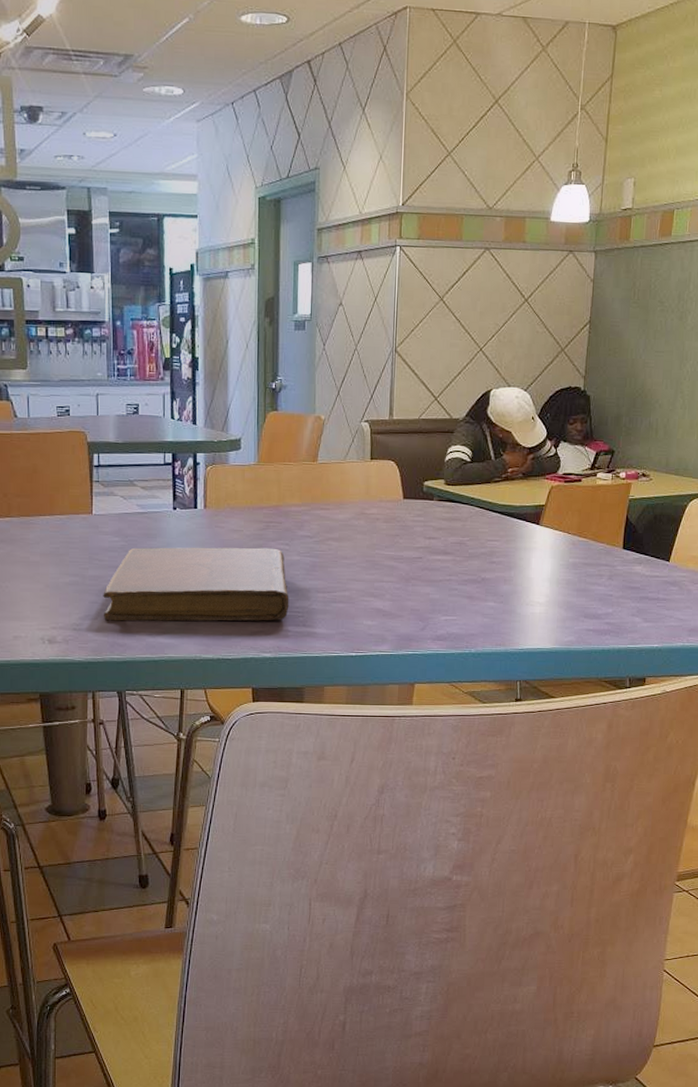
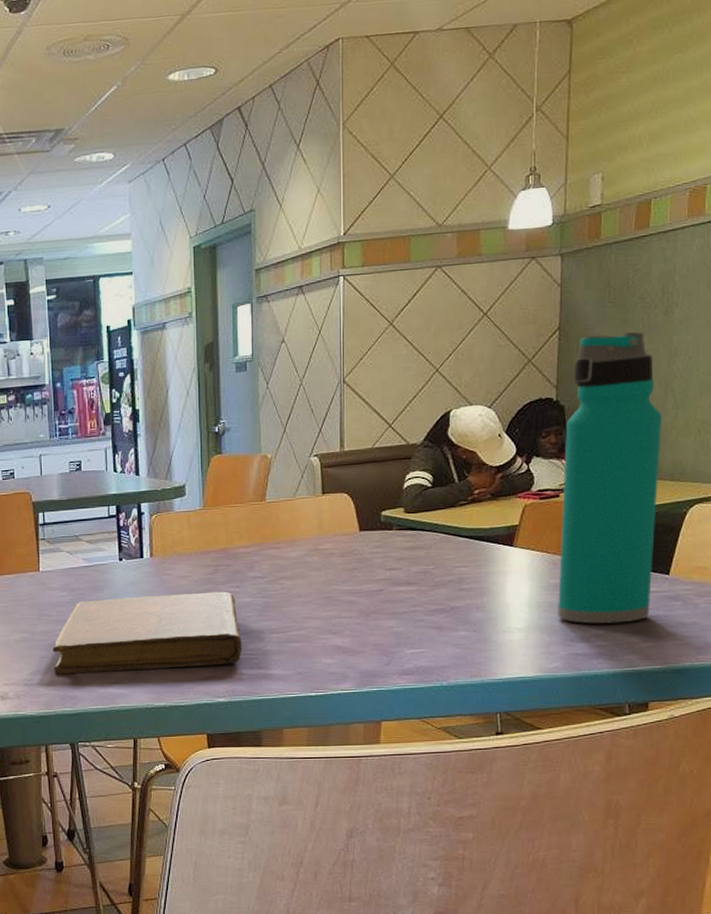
water bottle: none [574,333,672,603] -> present [558,332,662,624]

